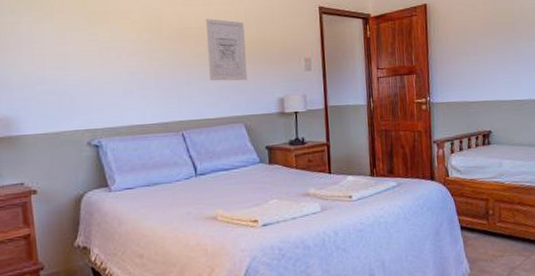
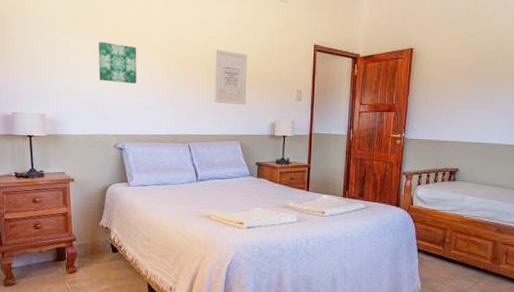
wall art: none [58,18,111,67] -> present [98,42,137,84]

